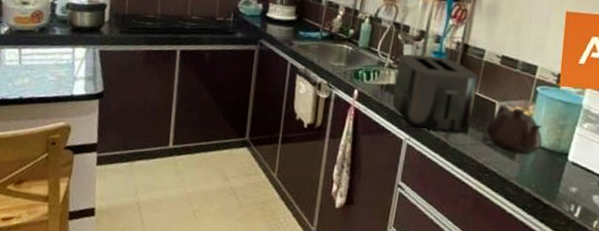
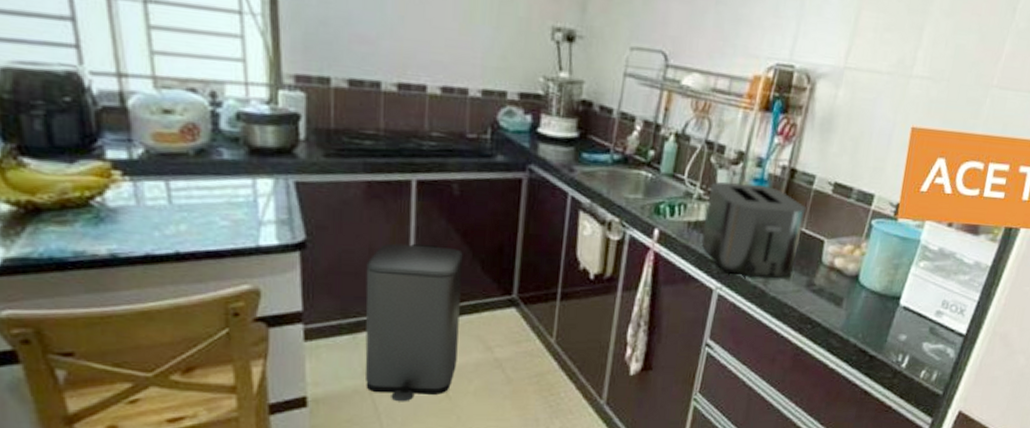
pedal bin: none [136,95,210,218] -> present [365,243,463,402]
teapot: present [486,104,543,154] -> none [811,242,875,300]

